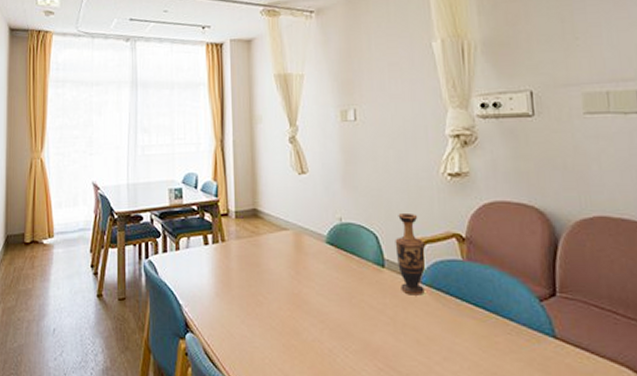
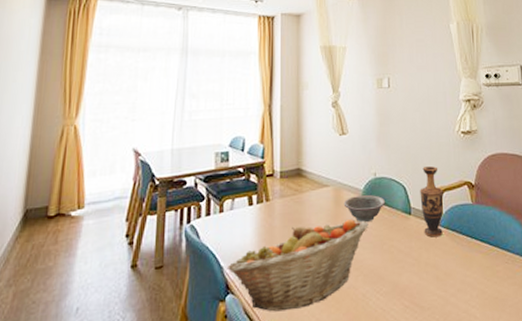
fruit basket: none [186,268,334,356] -> present [228,219,369,312]
decorative bowl: none [305,241,354,272] -> present [343,194,386,223]

